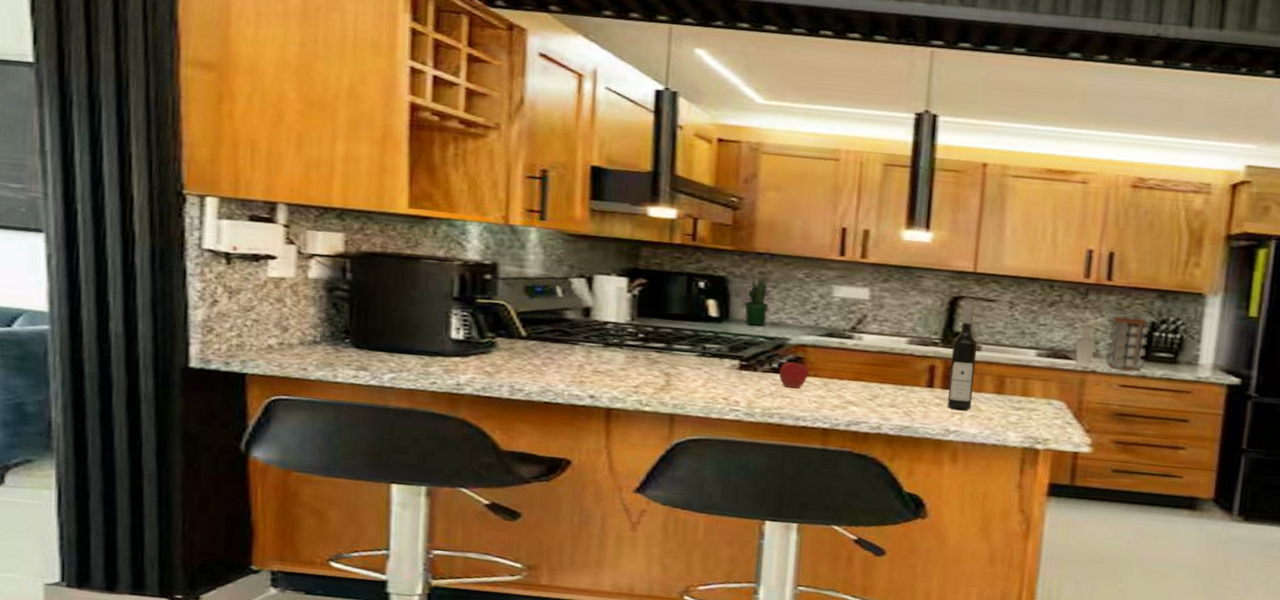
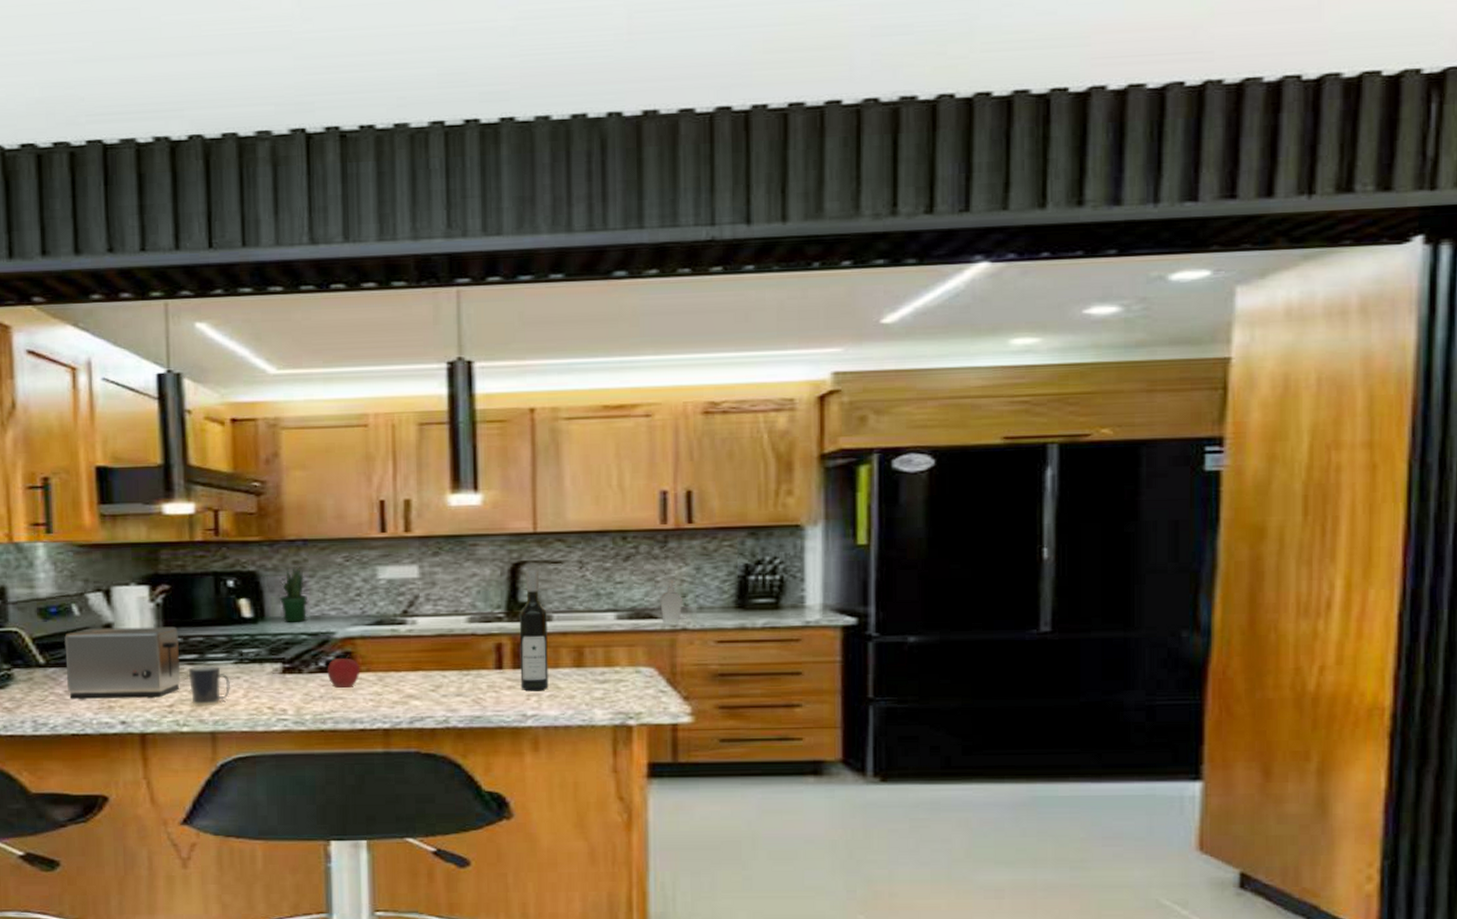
toaster: none [545,309,650,380] -> present [64,626,181,700]
mug: none [654,355,692,392] -> present [188,666,230,708]
spice rack: present [1105,310,1148,372] -> none [696,554,743,625]

